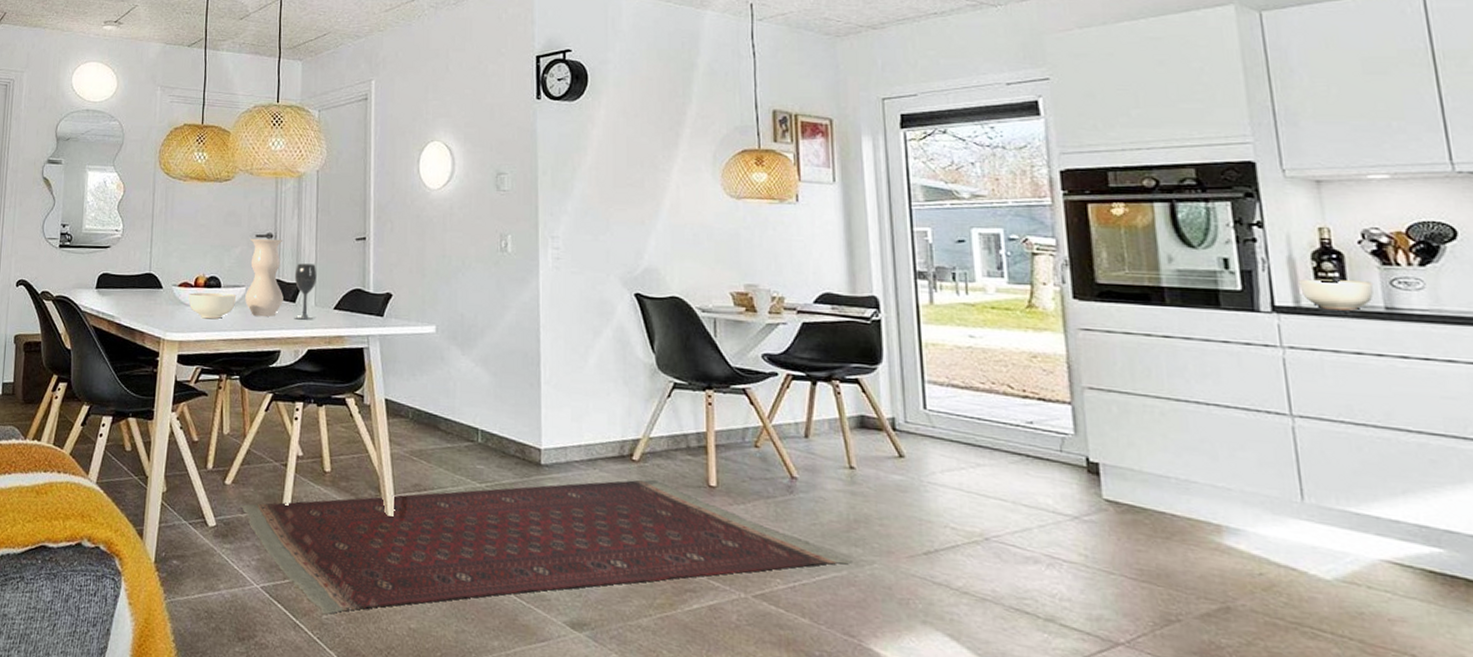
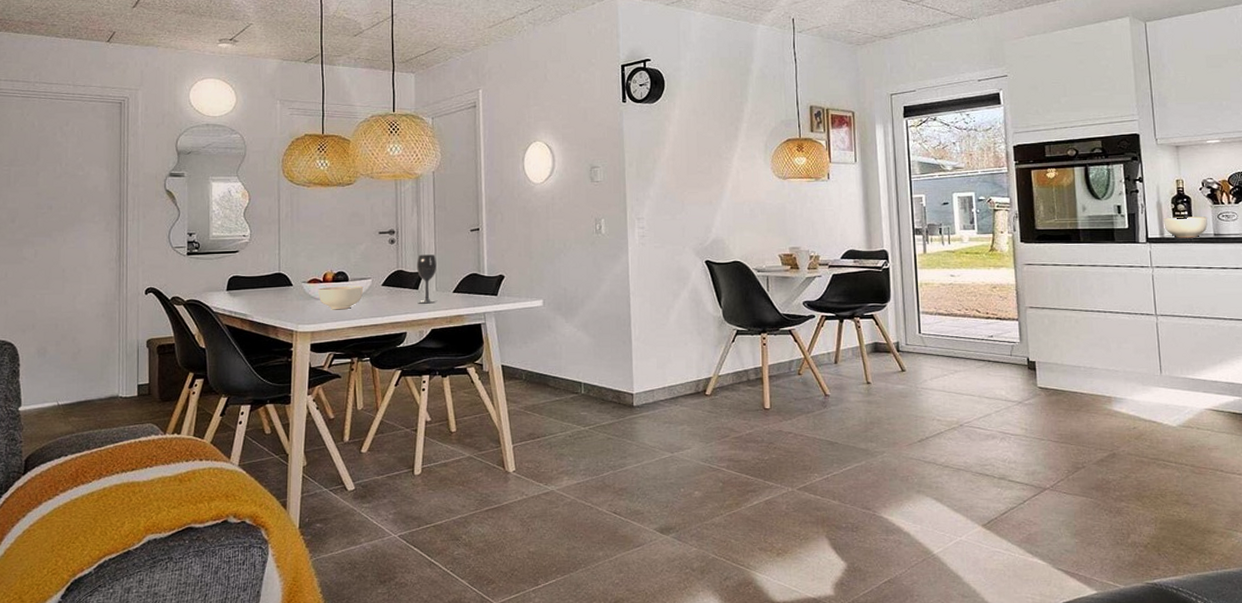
area rug: present [239,479,852,614] -> none [375,408,869,550]
vase: present [245,238,284,317] -> none [372,234,407,304]

